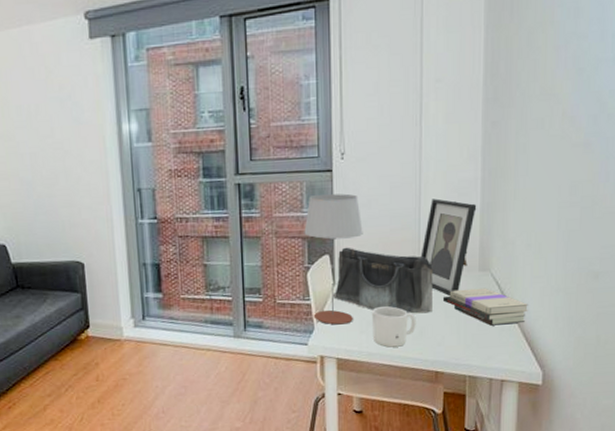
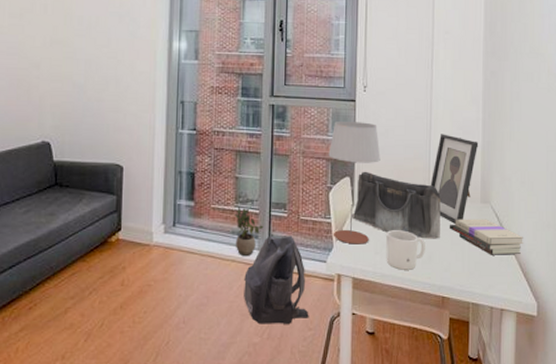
potted plant: none [206,295,238,345] -> present [234,207,264,257]
backpack: none [221,320,292,410] -> present [244,236,309,324]

